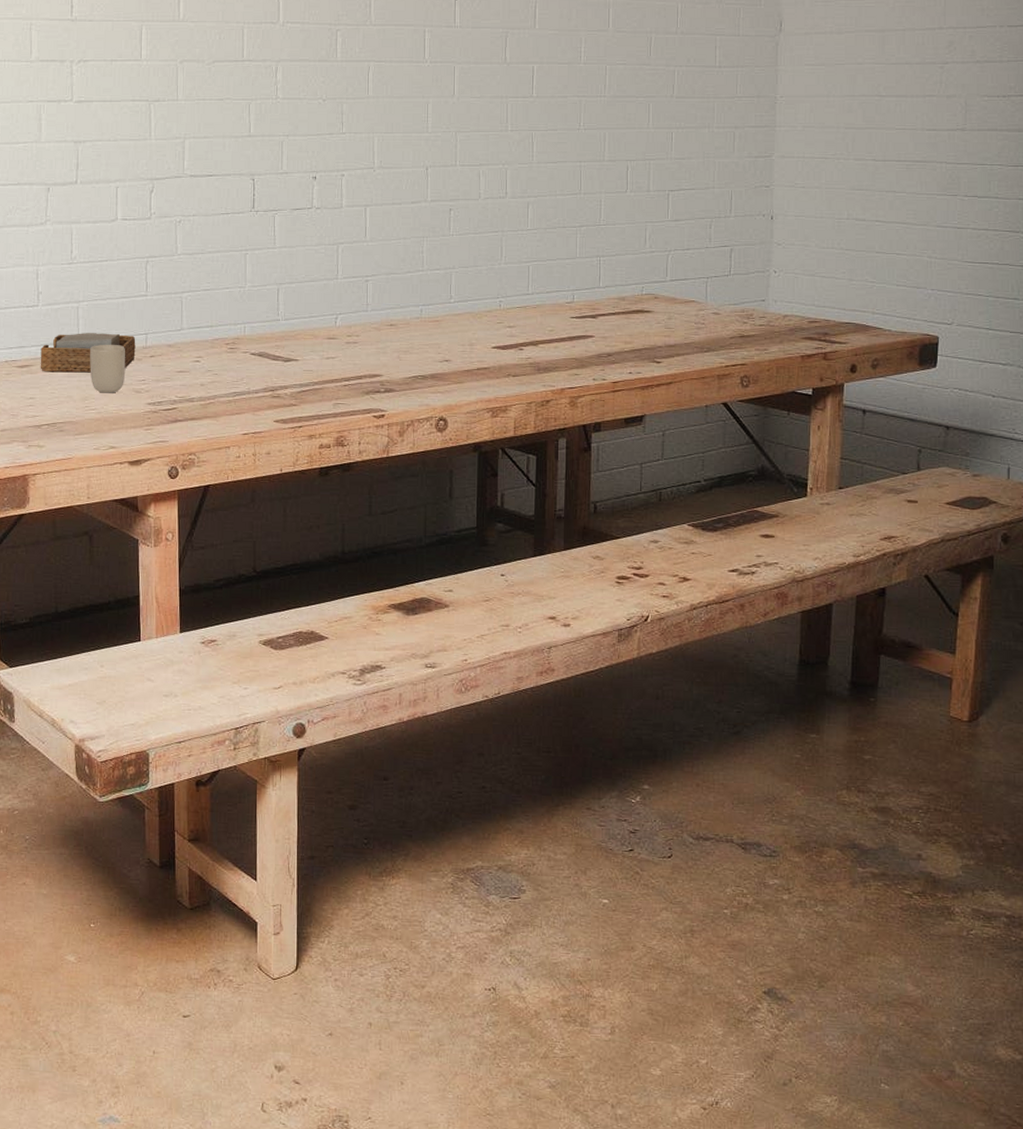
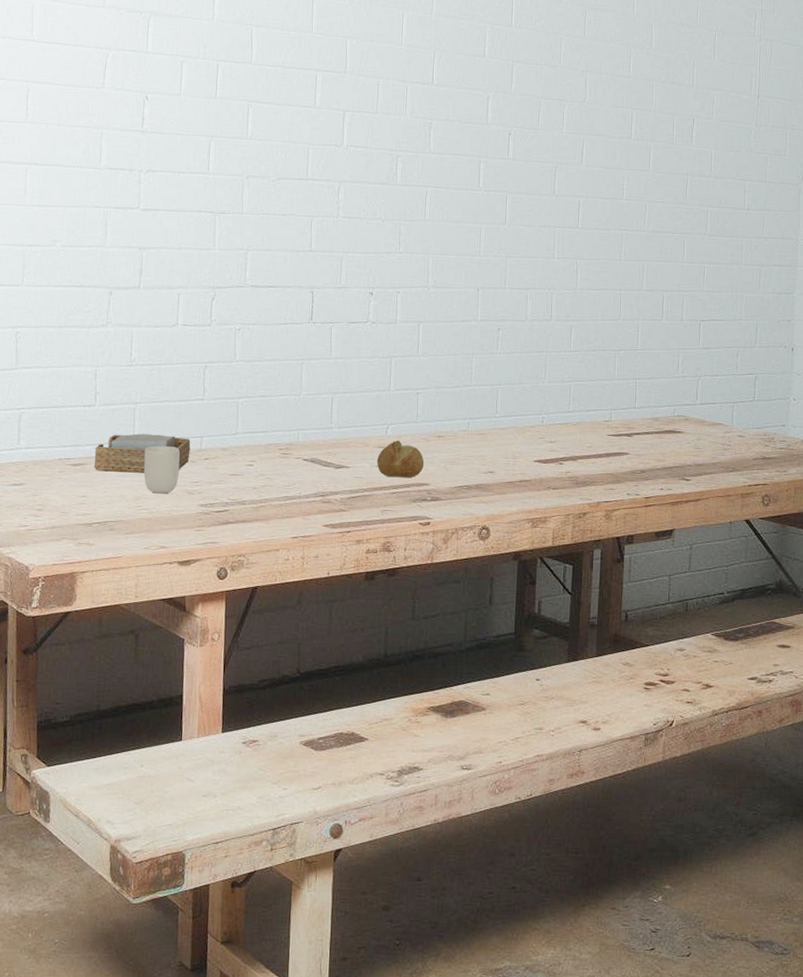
bread roll: none [326,330,377,370] -> present [376,440,425,478]

